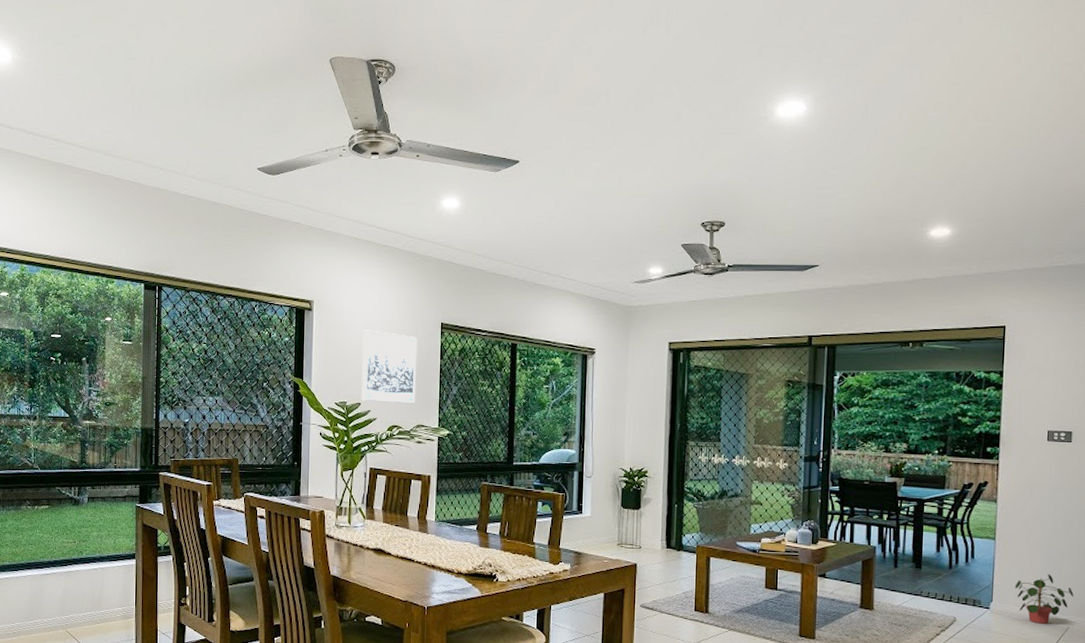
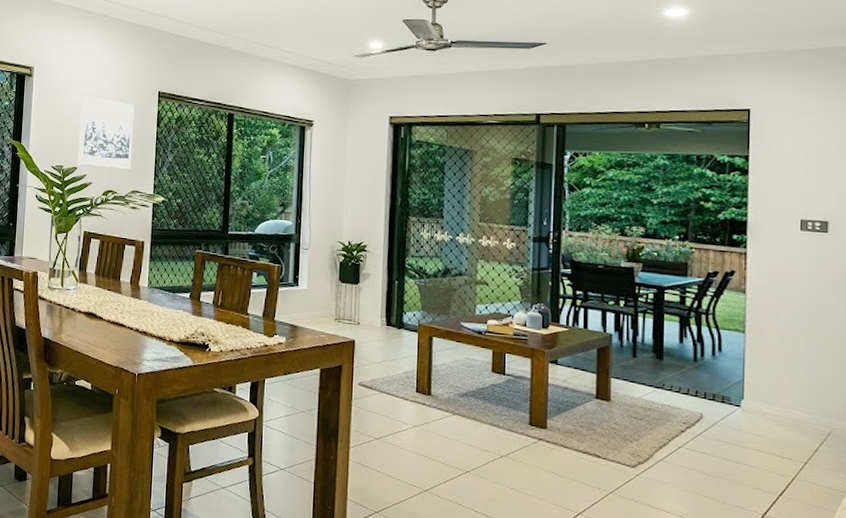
potted plant: present [1015,574,1074,624] -> none [768,372,836,427]

